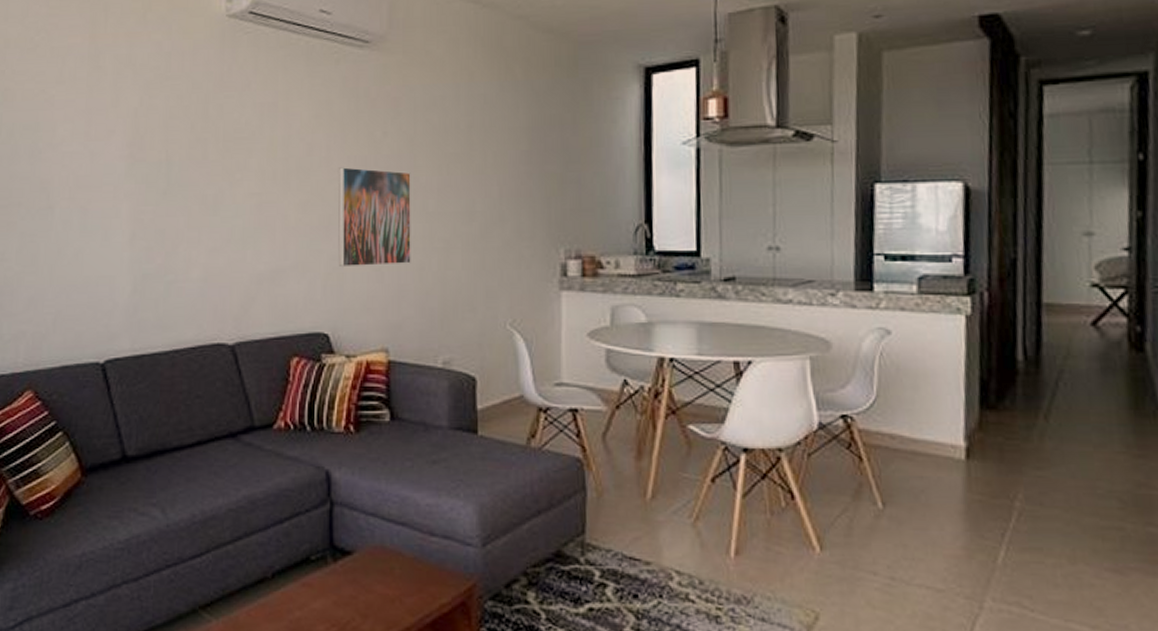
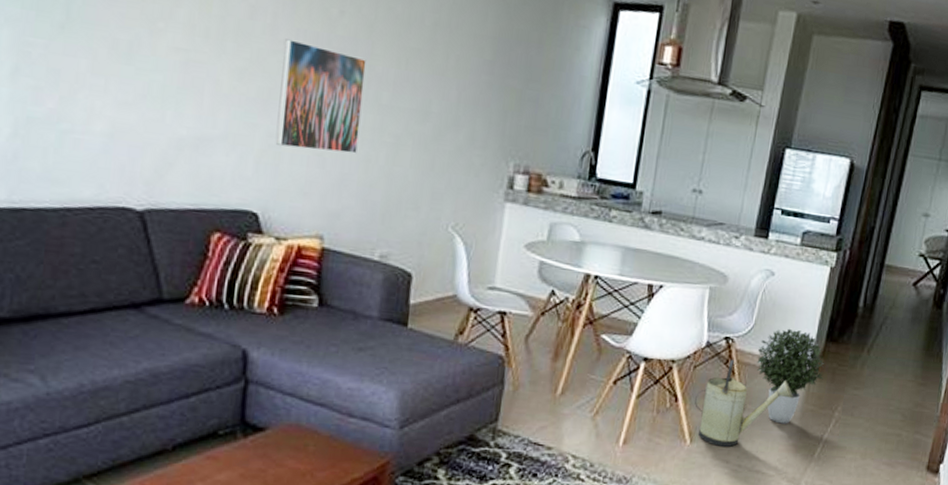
watering can: none [817,441,950,554] -> present [695,359,794,447]
potted plant: none [888,397,987,521] -> present [757,328,825,424]

